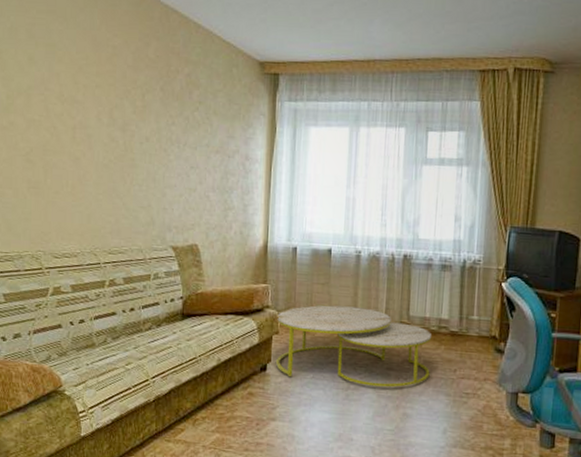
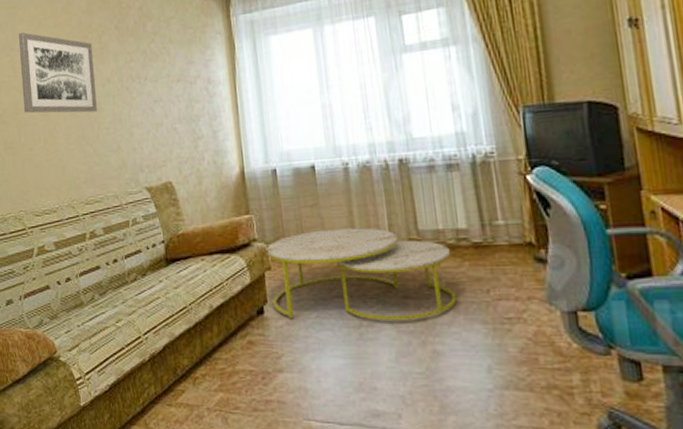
wall art: none [53,74,134,167] -> present [18,32,97,114]

